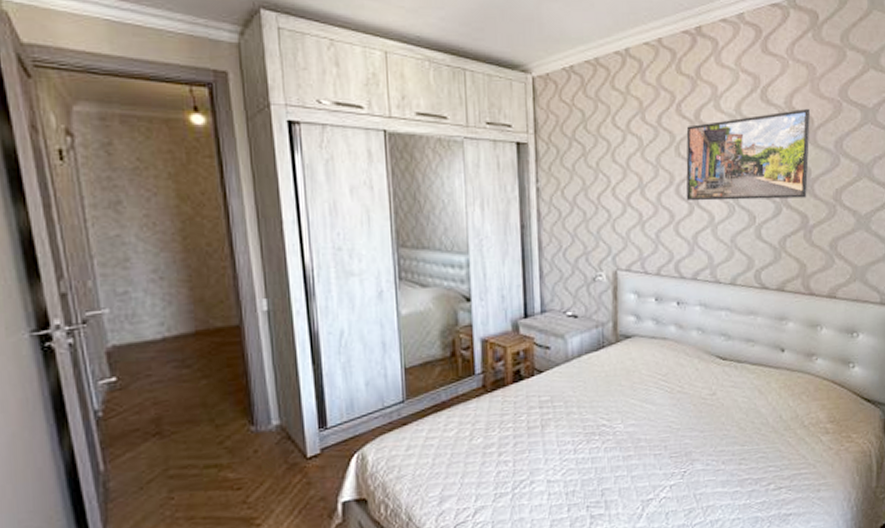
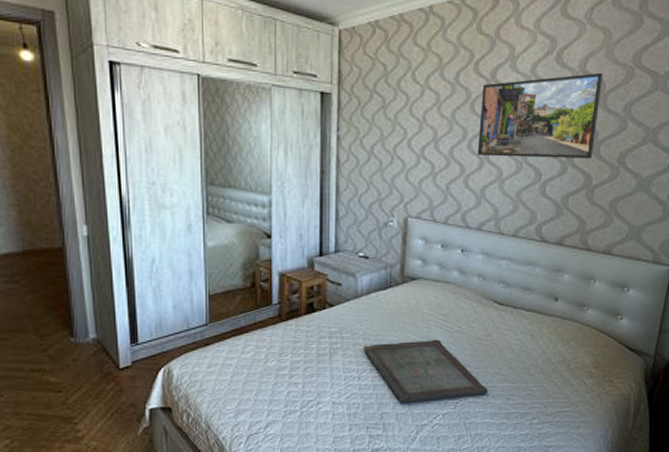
serving tray: none [578,402,718,477] -> present [364,339,488,403]

